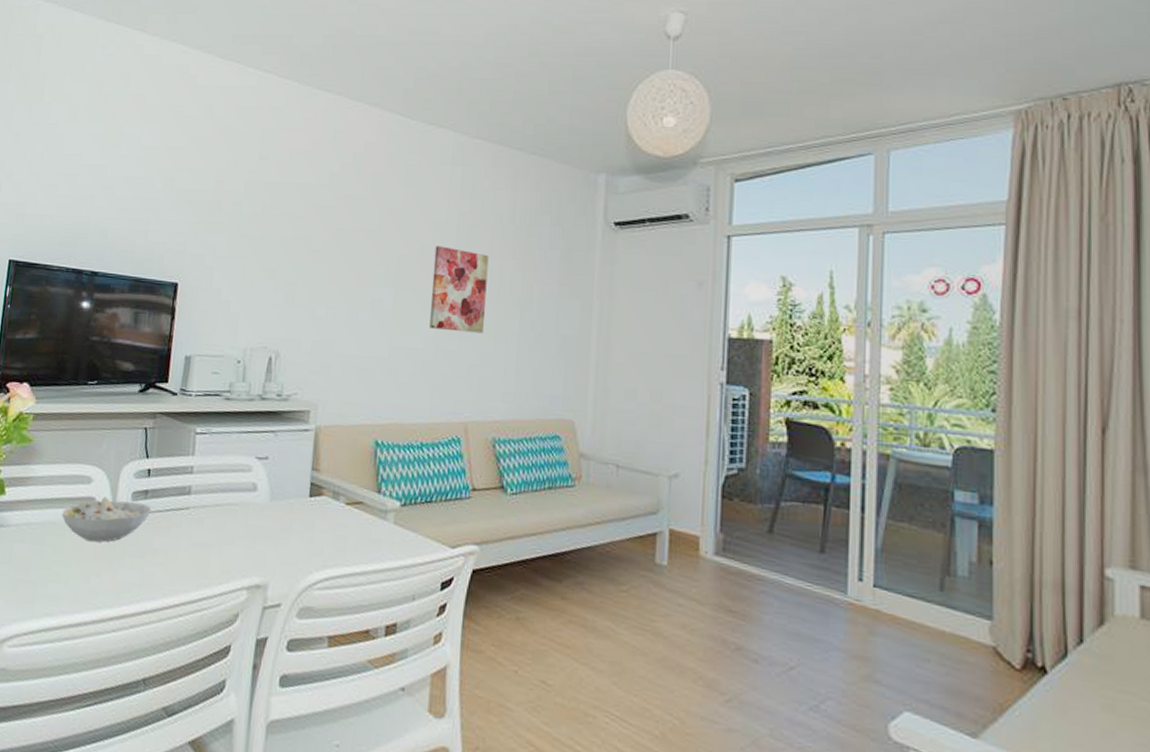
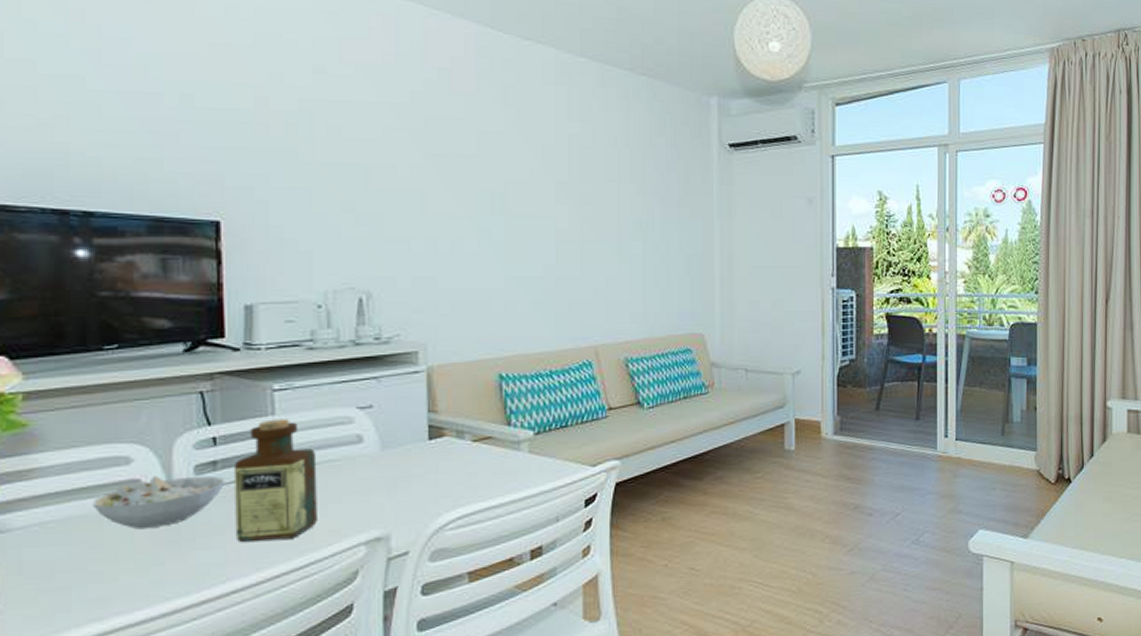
bottle: none [152,459,220,572] -> present [233,419,317,542]
wall art: present [429,246,489,333] -> none [546,170,607,258]

